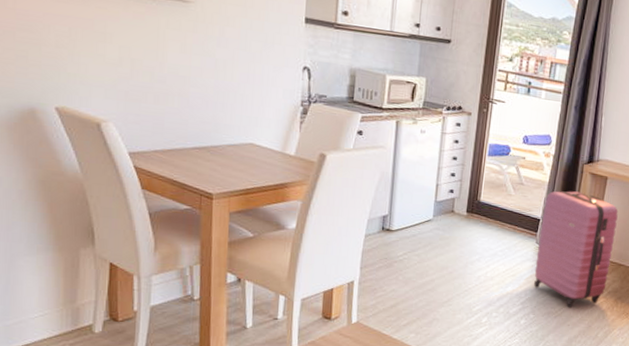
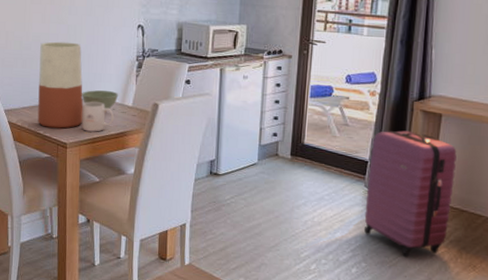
vase: none [174,76,235,177] -> present [37,41,83,129]
bowl: none [232,135,279,162] -> present [82,90,119,113]
mug: none [232,148,273,183] -> present [81,101,115,133]

